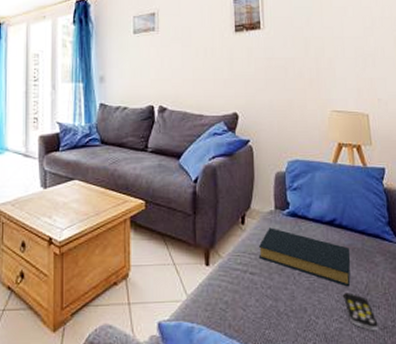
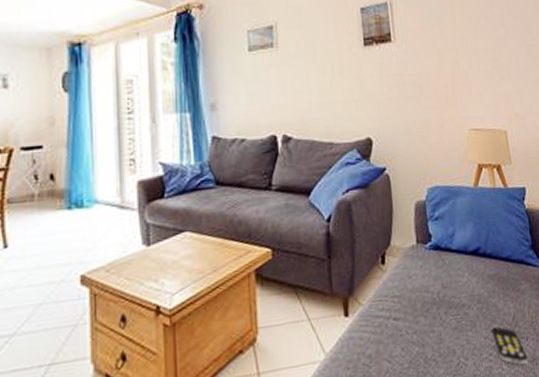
hardback book: present [259,228,351,287] -> none [402,264,498,321]

